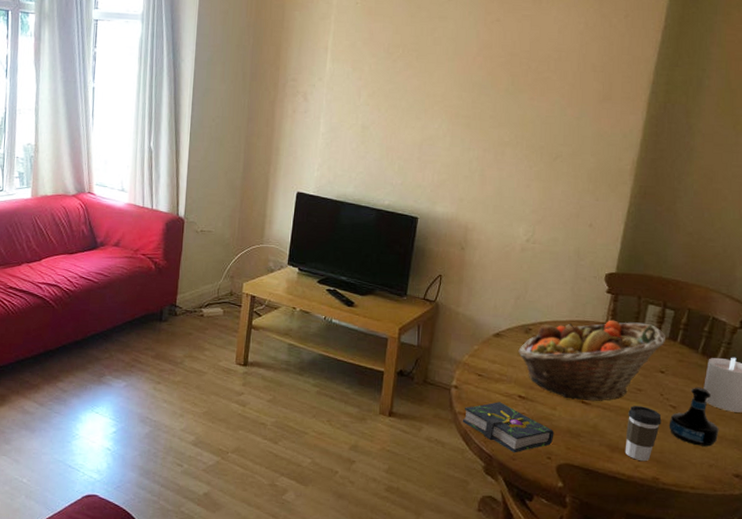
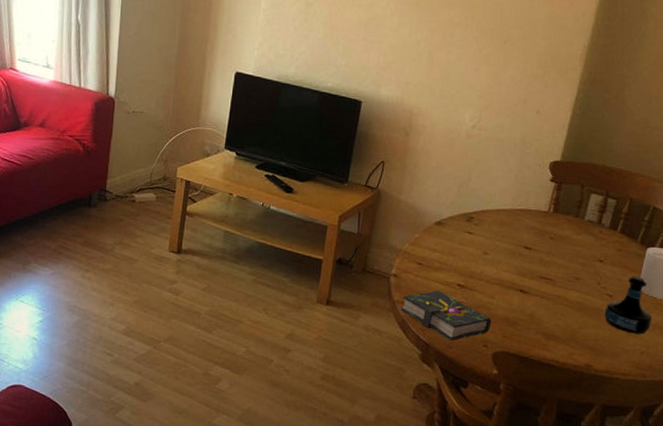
fruit basket: present [518,319,666,402] -> none [459,208,607,291]
coffee cup: present [626,406,662,462] -> none [561,294,598,349]

